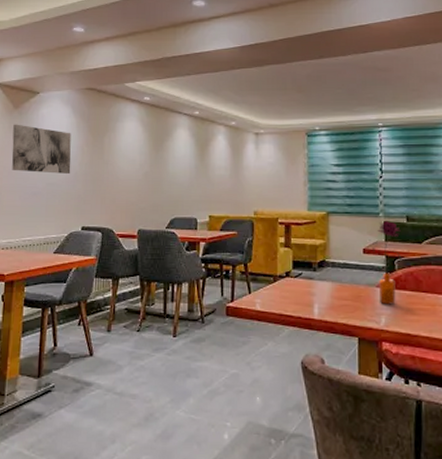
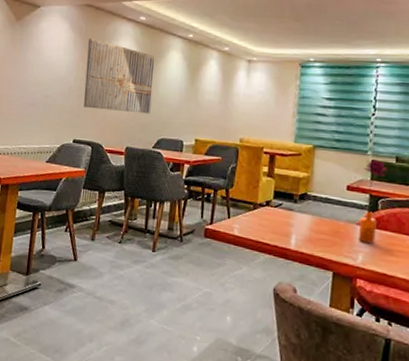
wall art: present [12,124,71,174] -> none [12,36,68,87]
wall art: none [90,122,162,194] -> present [83,38,154,114]

